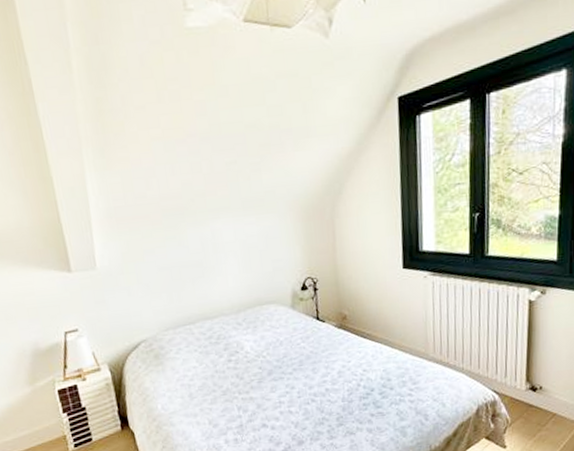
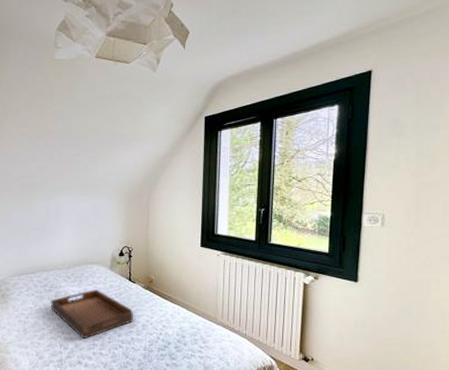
serving tray: none [220,335,326,398] -> present [51,290,133,339]

